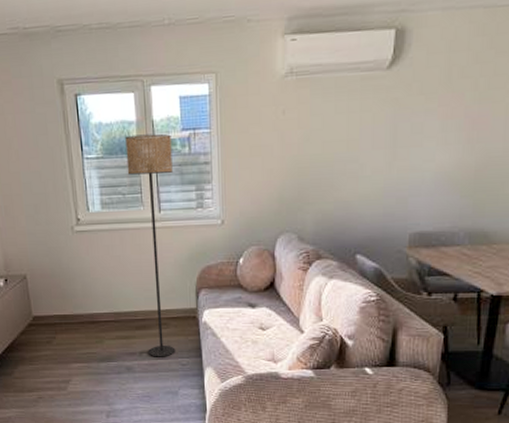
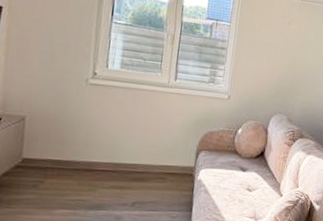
floor lamp: present [125,133,176,357] -> none [141,12,197,209]

